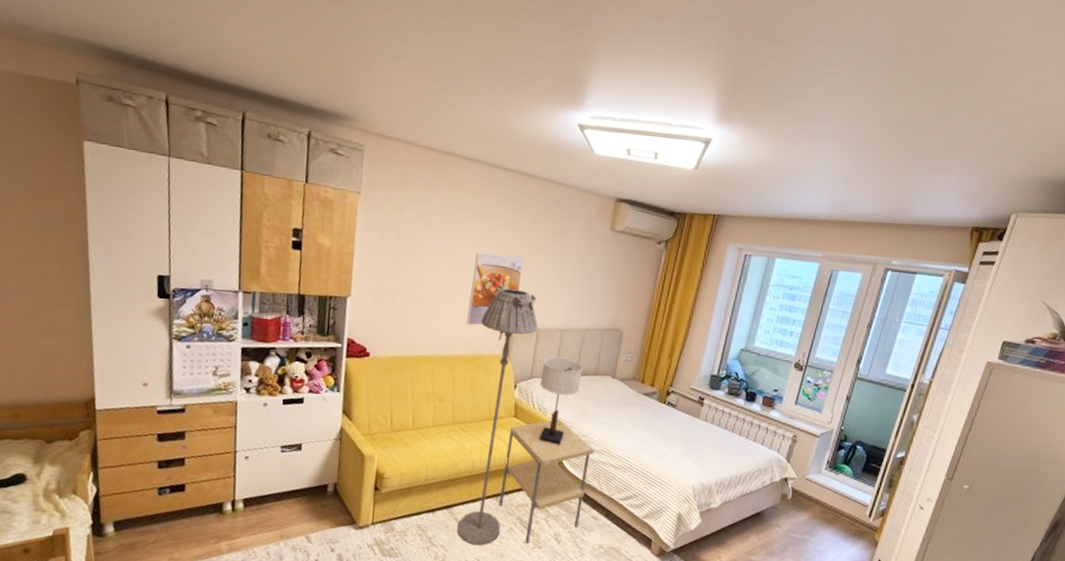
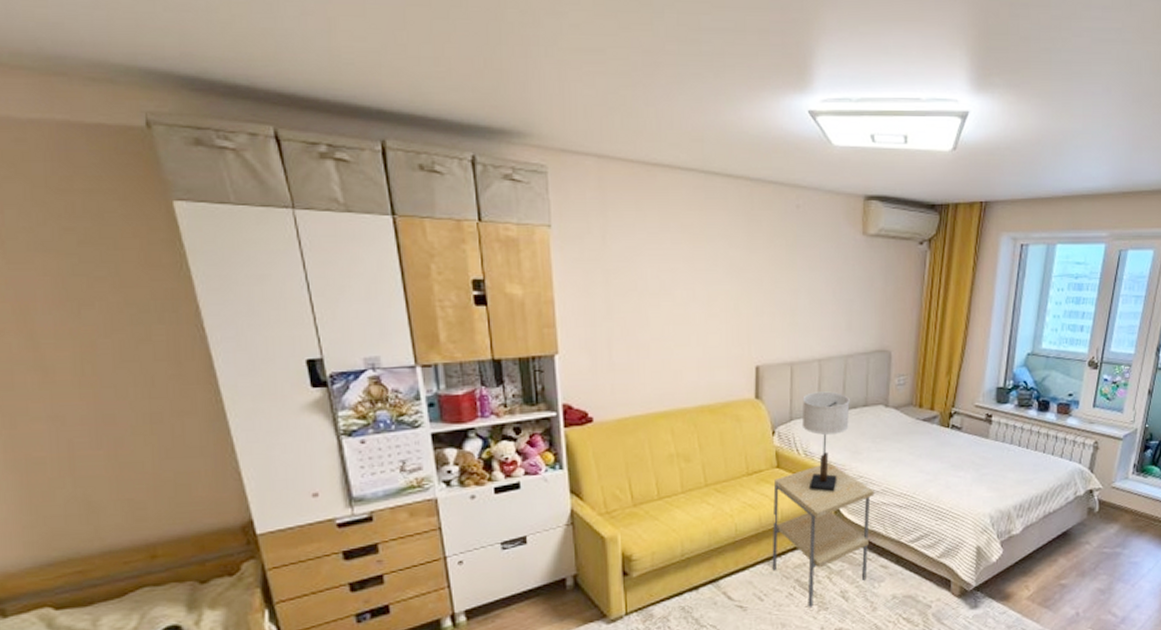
floor lamp: present [457,288,538,546] -> none [722,319,791,619]
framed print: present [466,253,525,326] -> none [704,279,765,369]

